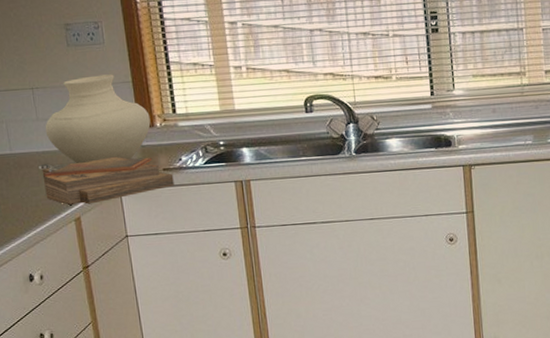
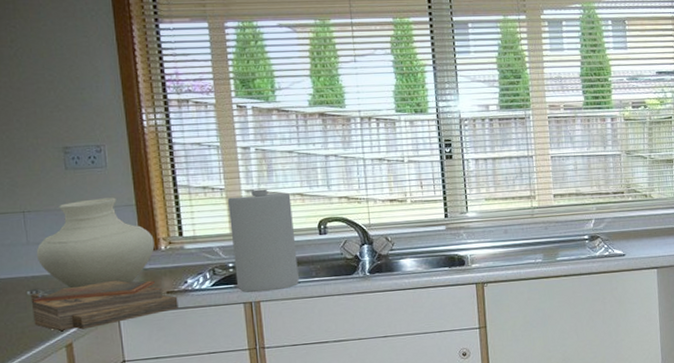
paper towel holder: none [217,65,287,172] -> present [228,189,299,293]

